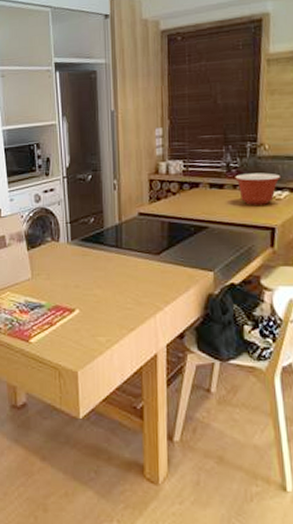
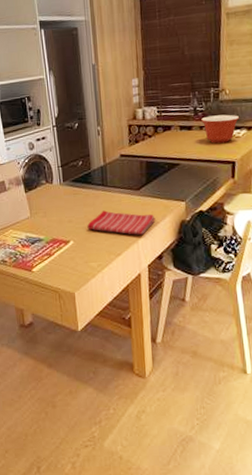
dish towel: none [96,276,177,307] -> present [87,210,156,235]

